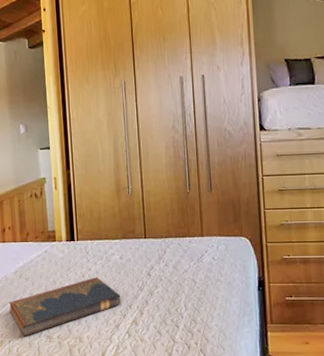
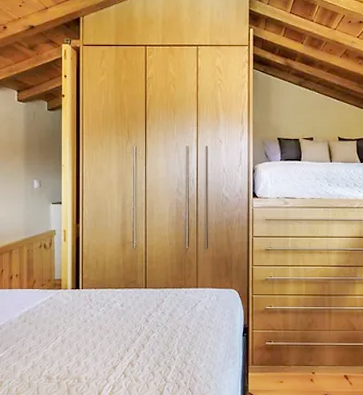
hardcover book: present [9,277,121,337] -> none [11,323,119,378]

